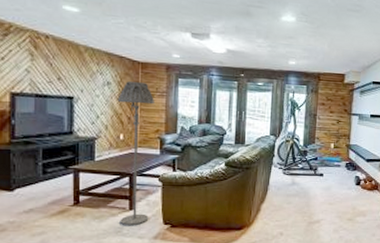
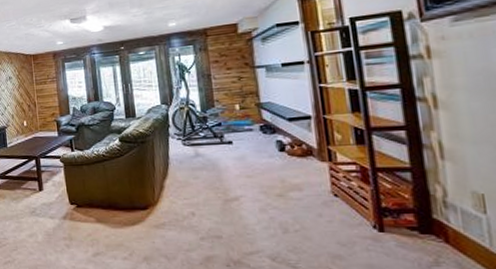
floor lamp: present [117,81,154,225] -> none [18,72,57,205]

